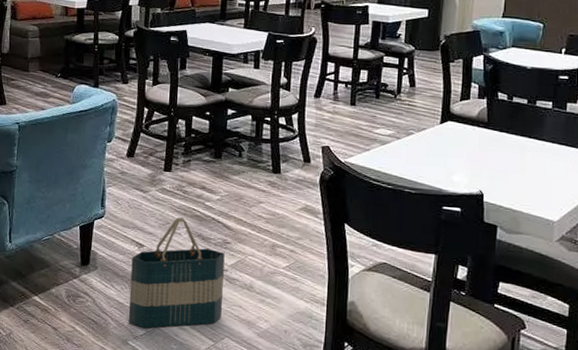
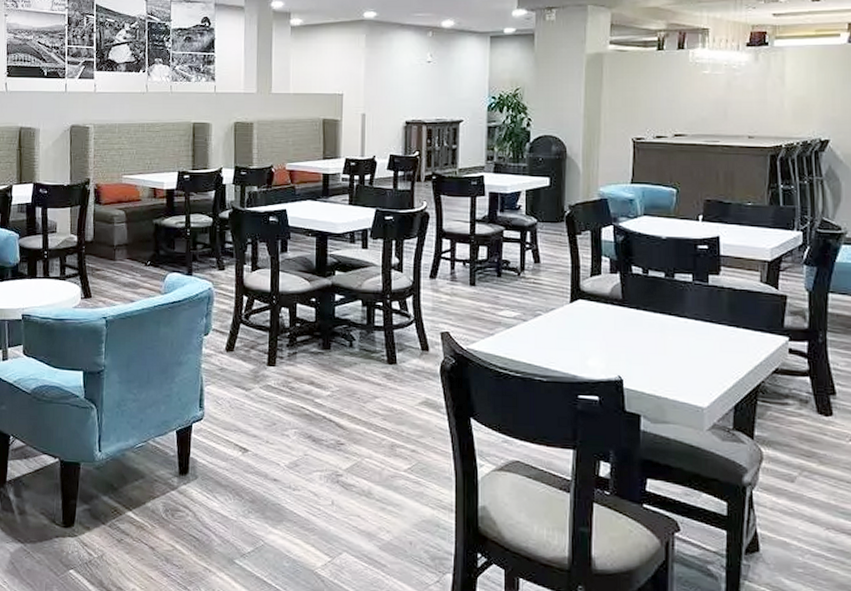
tote bag: present [128,217,225,329] -> none [233,417,339,545]

